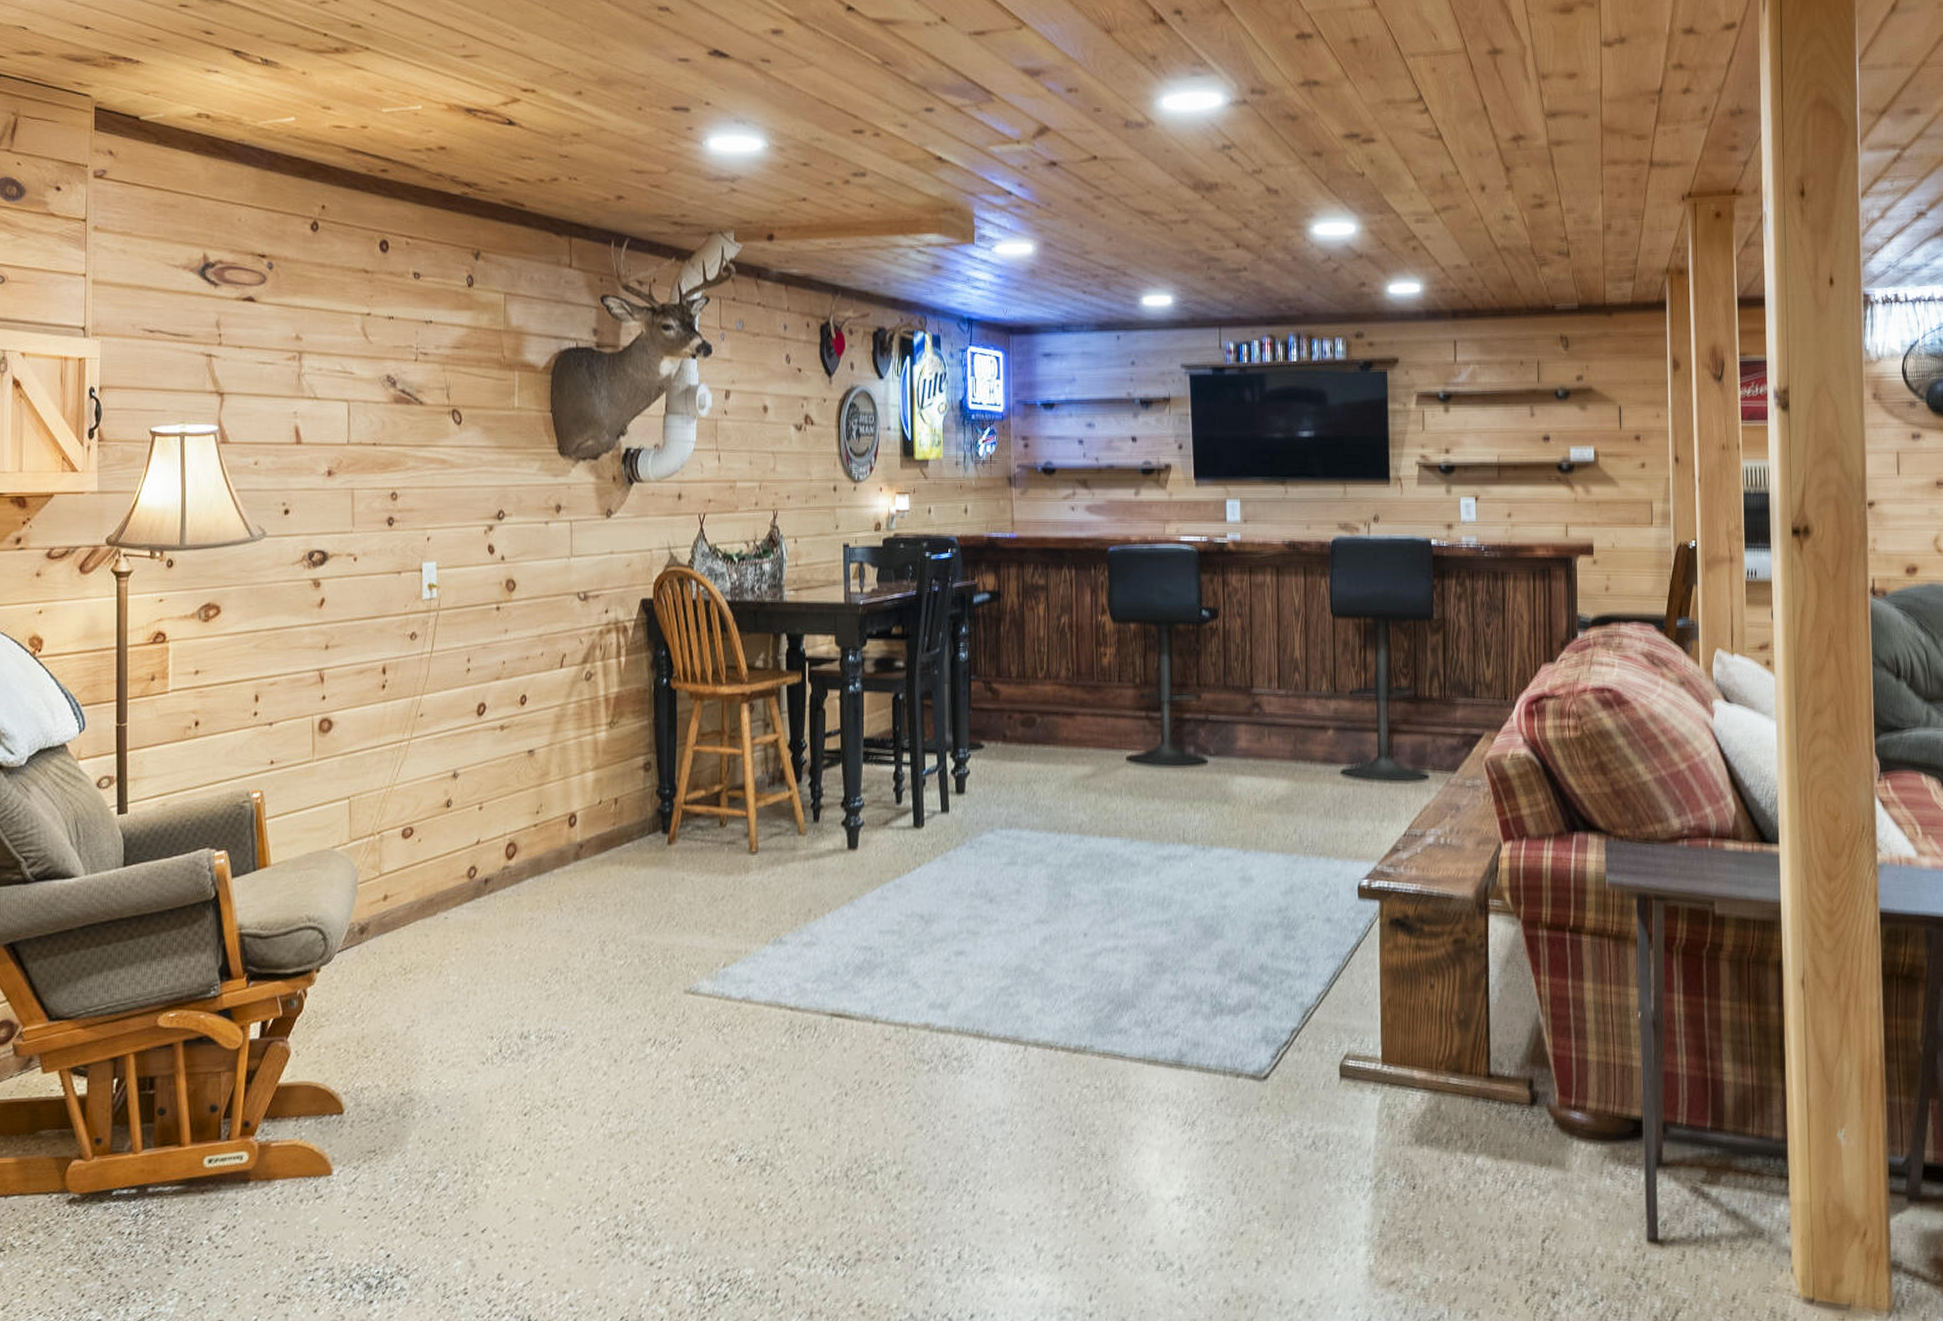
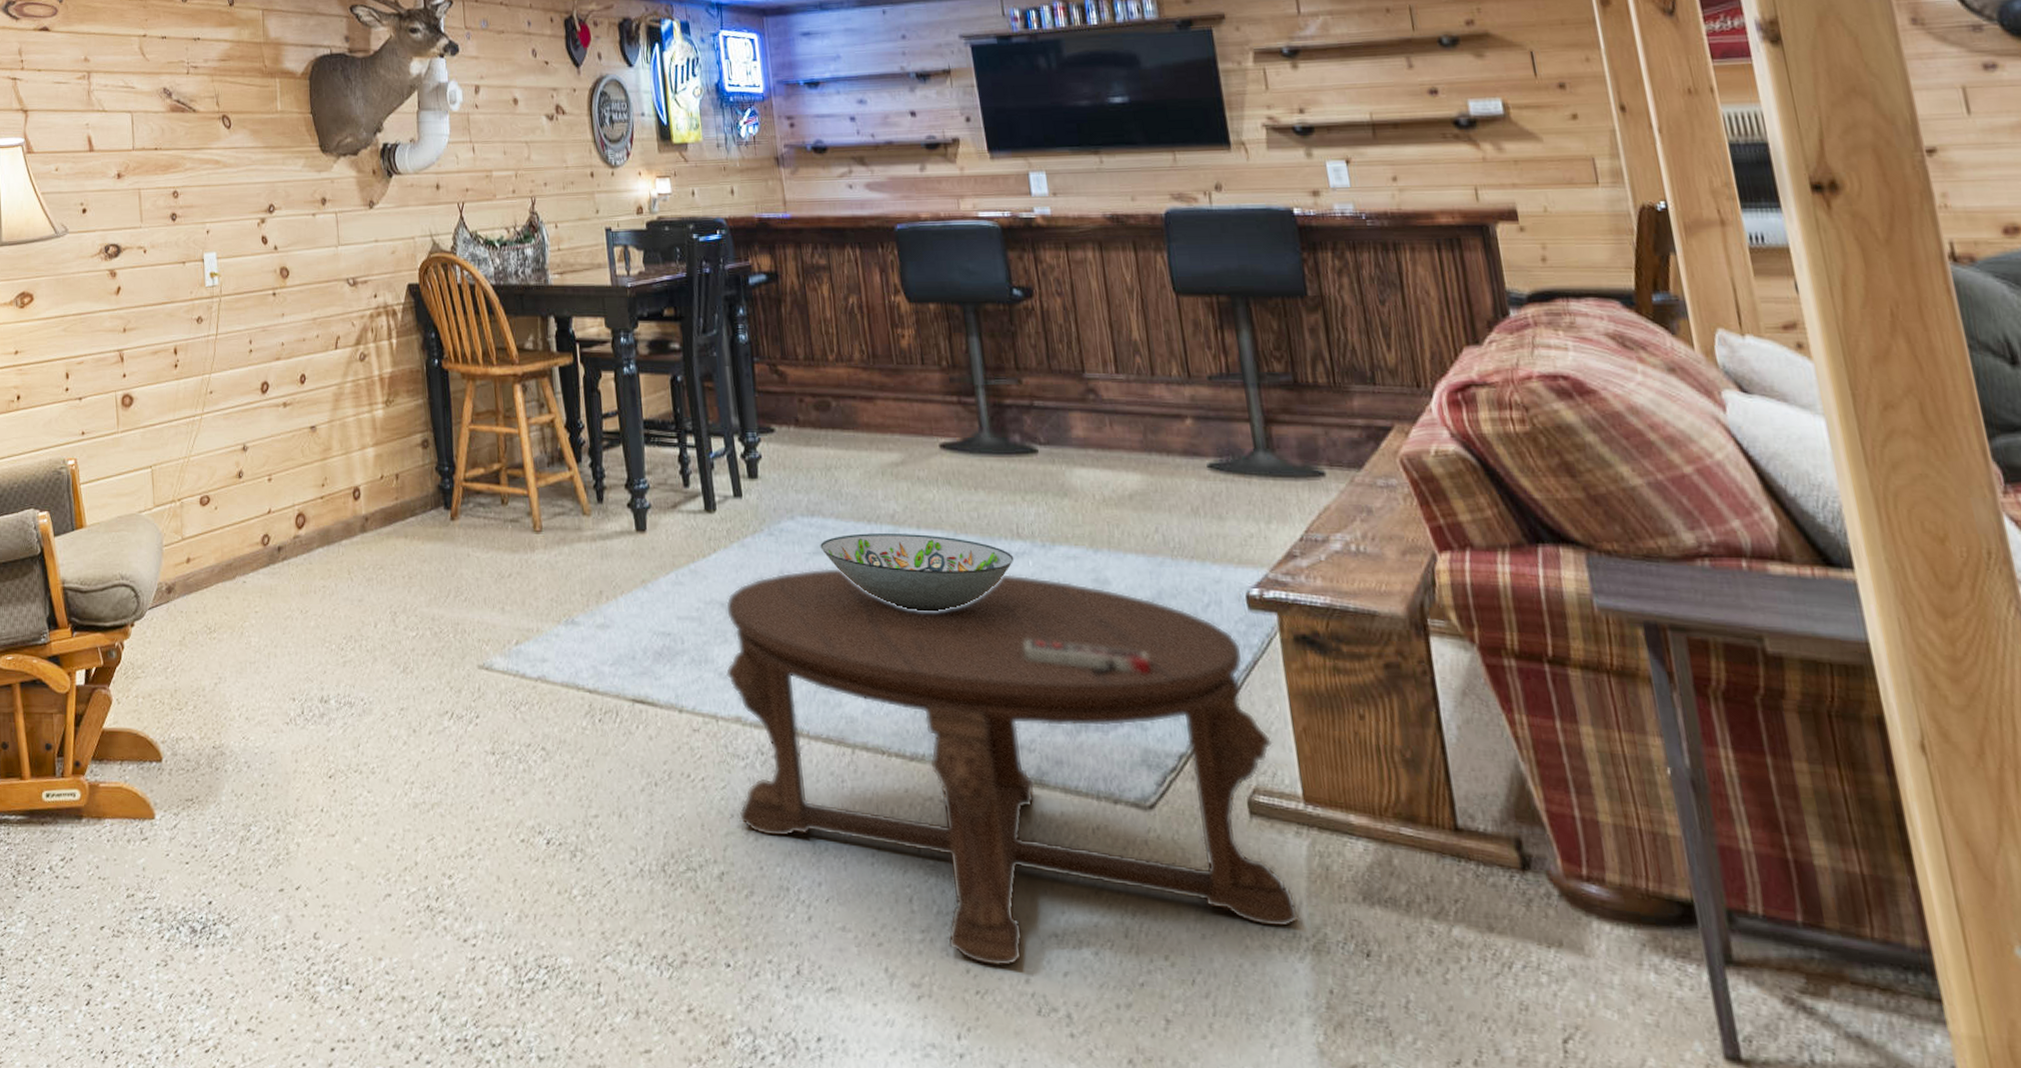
coffee table: none [918,876,1368,1232] -> present [725,567,1300,967]
decorative bowl: none [1014,842,1178,913] -> present [820,533,1014,611]
game controller: none [1178,934,1277,964] -> present [1024,639,1151,675]

